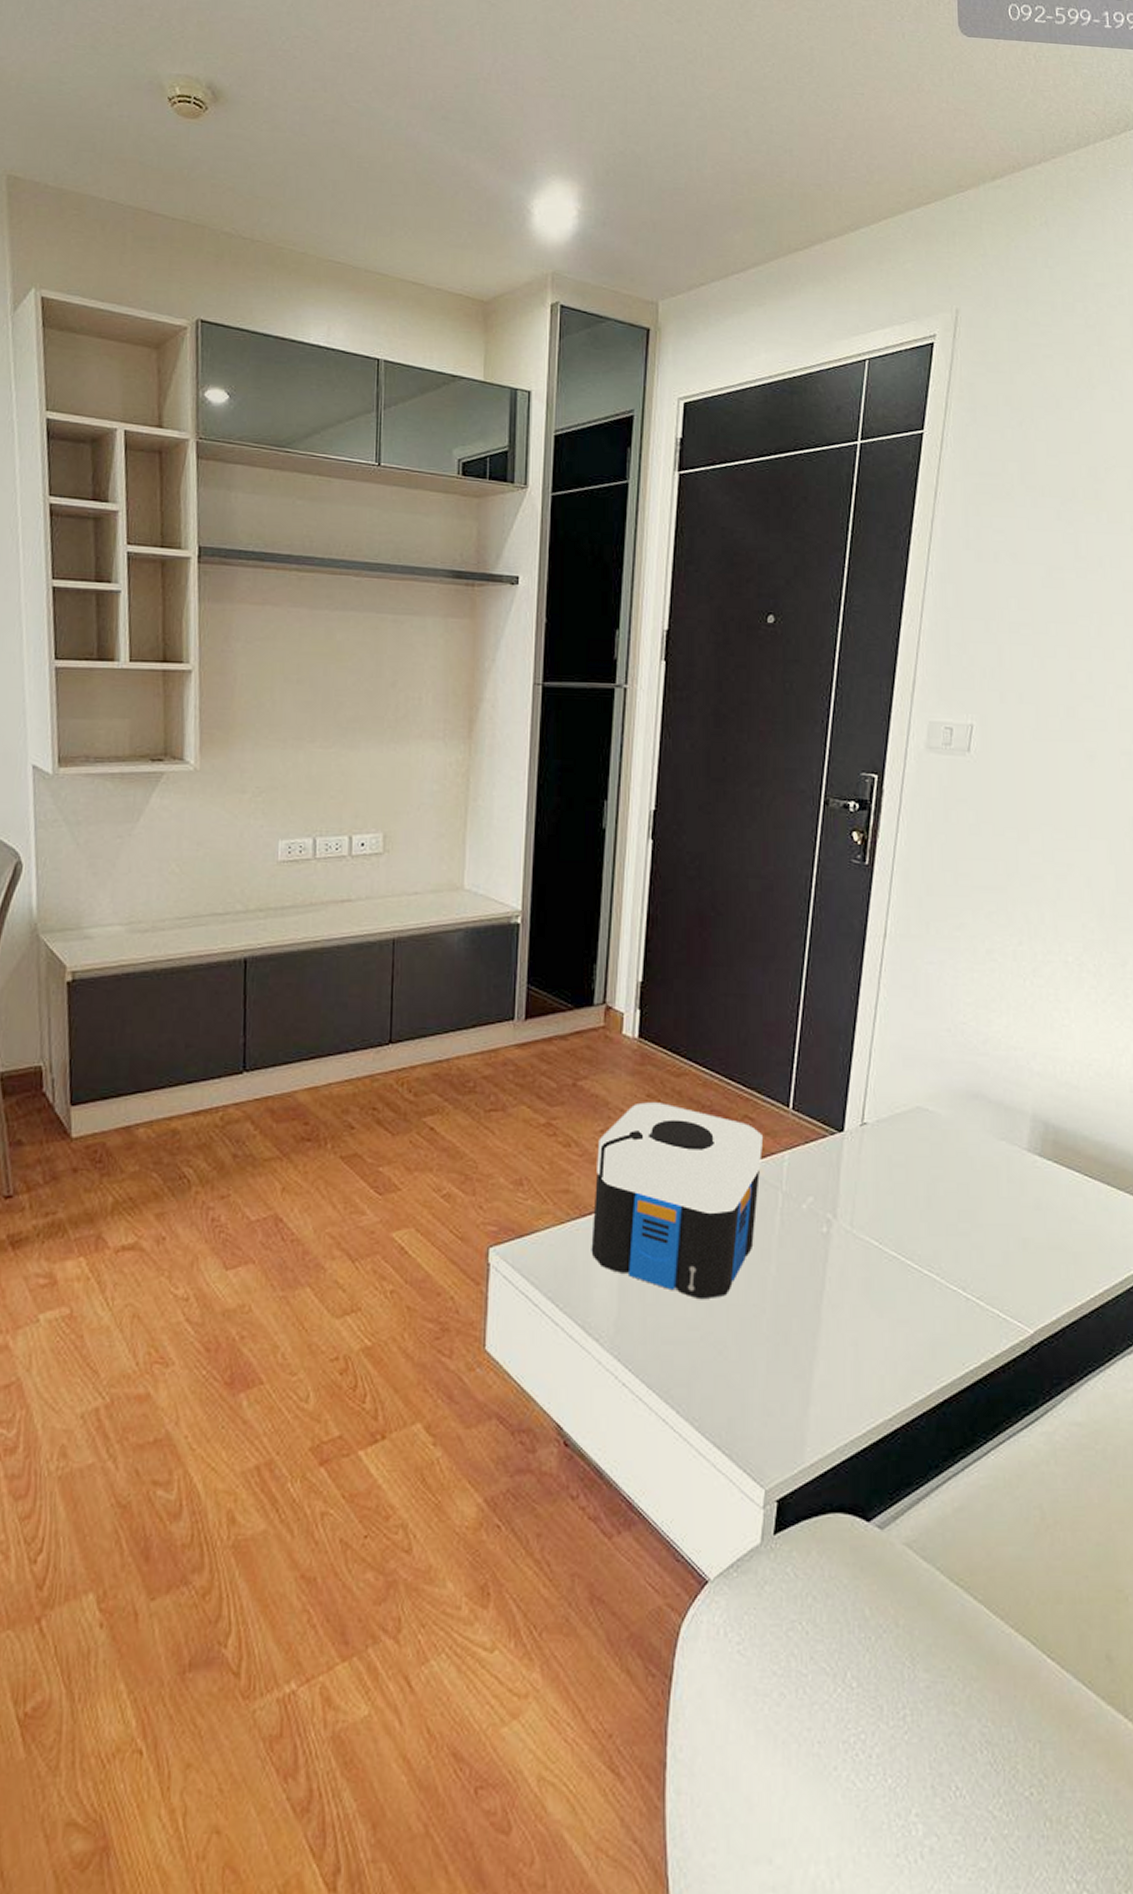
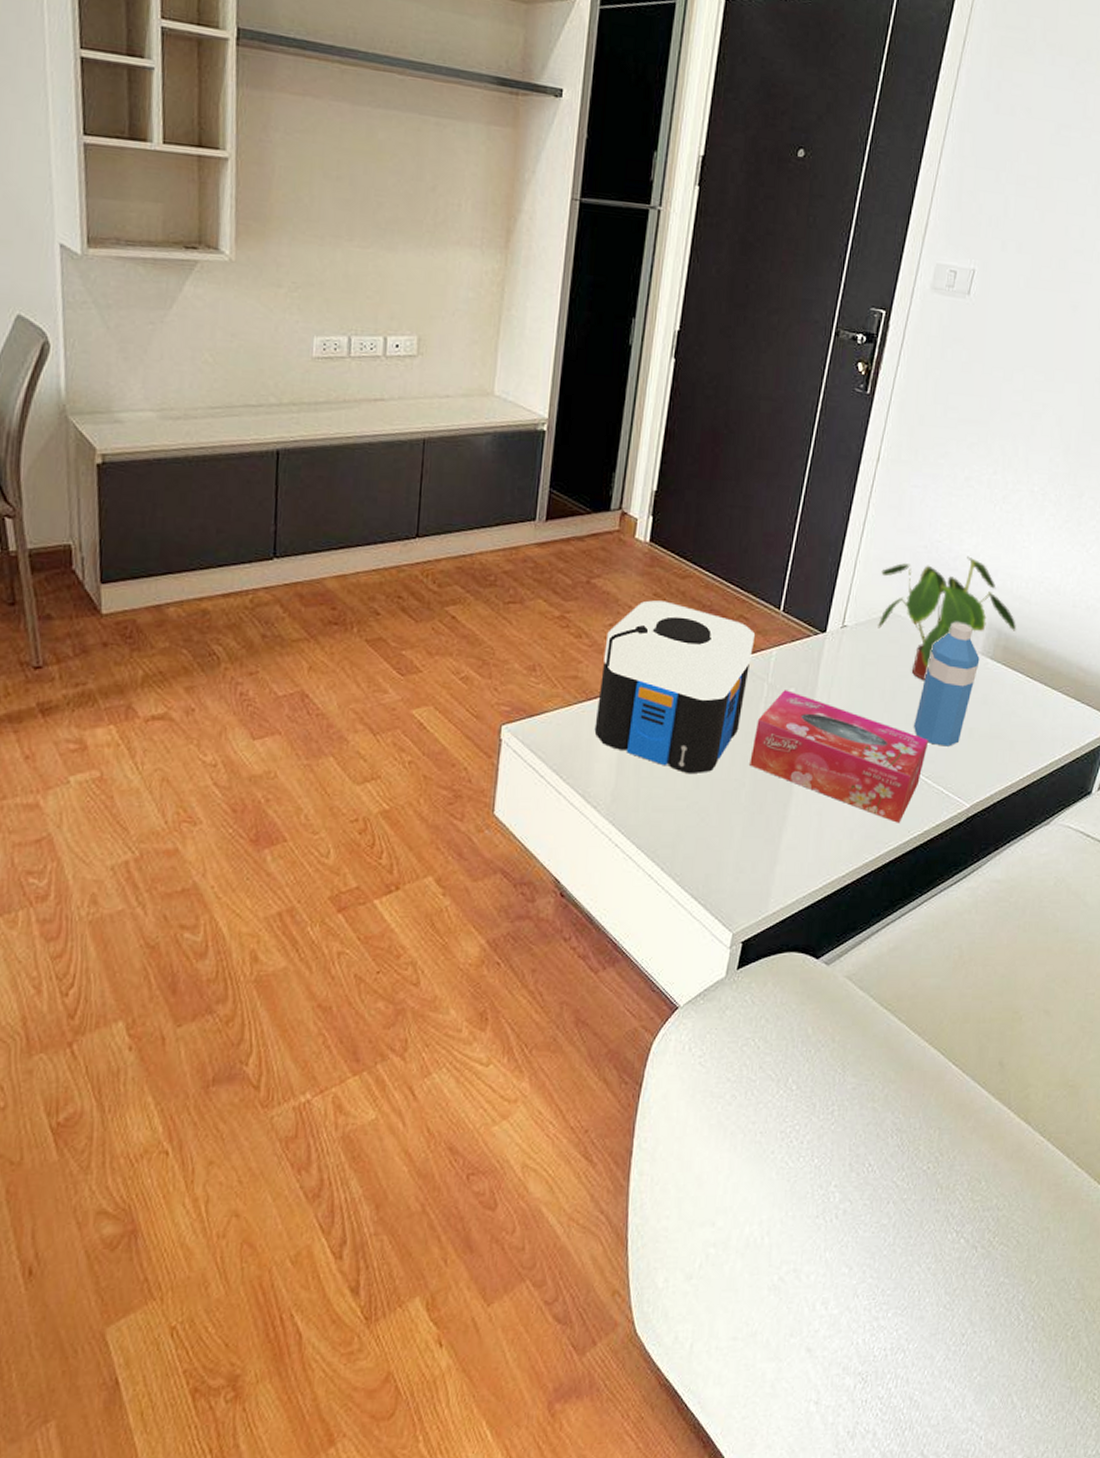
tissue box: none [769,1199,976,1354] -> present [750,690,929,823]
plant: none [901,1038,1067,1183] -> present [877,556,1017,680]
water bottle: none [956,1115,1026,1261] -> present [914,622,980,747]

